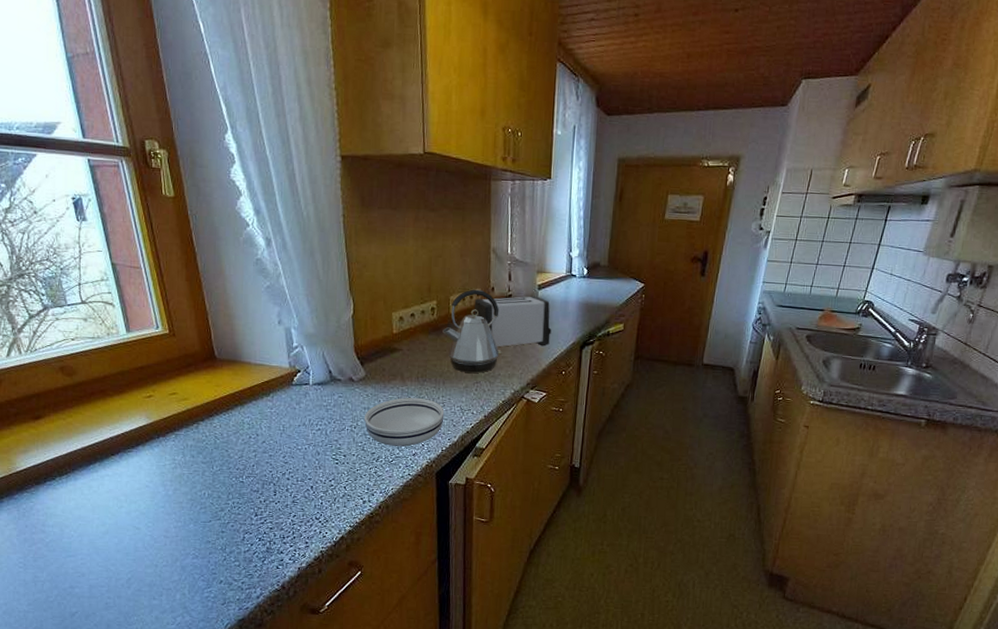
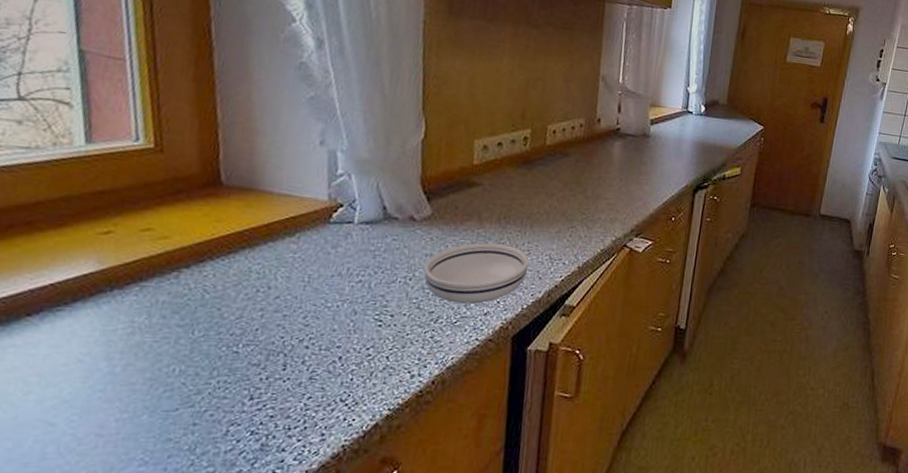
kettle: present [442,289,502,374] -> none [535,119,605,216]
toaster: present [474,296,552,347] -> none [574,130,663,188]

